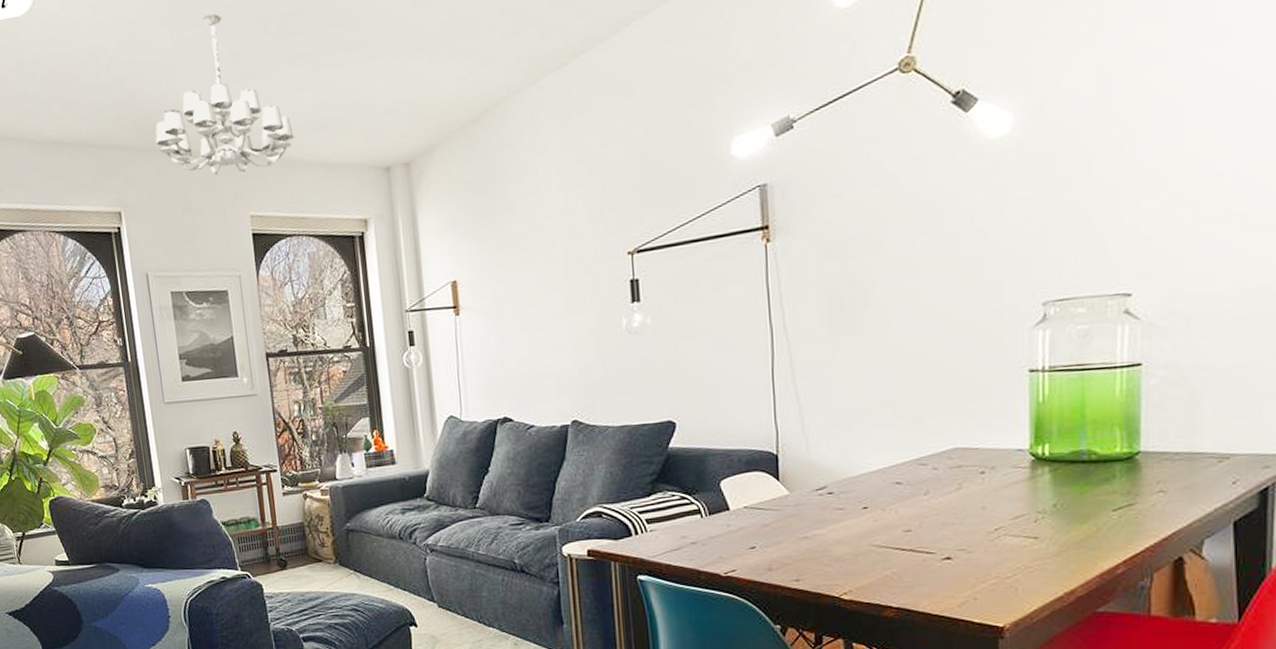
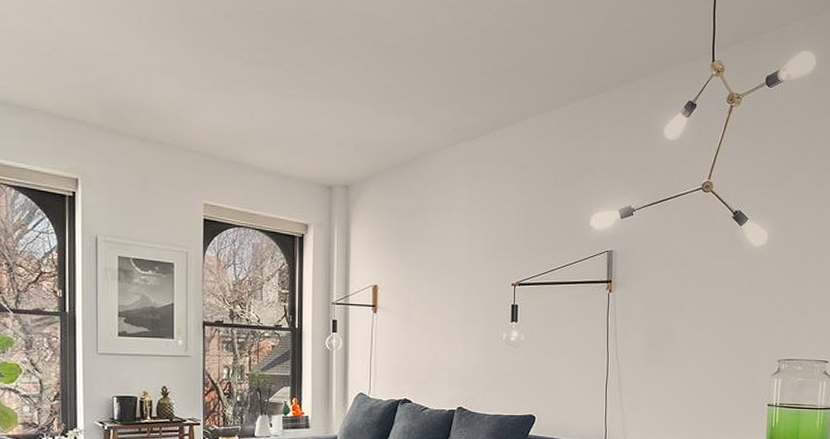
chandelier: present [155,13,295,176] -> none [122,31,253,166]

